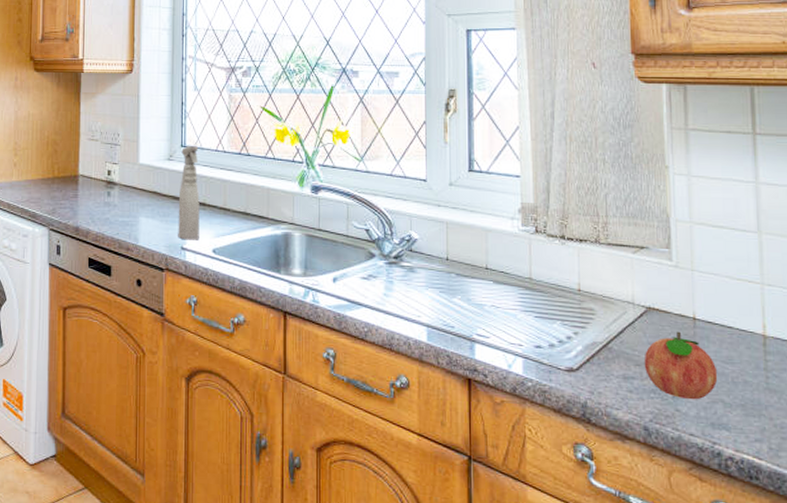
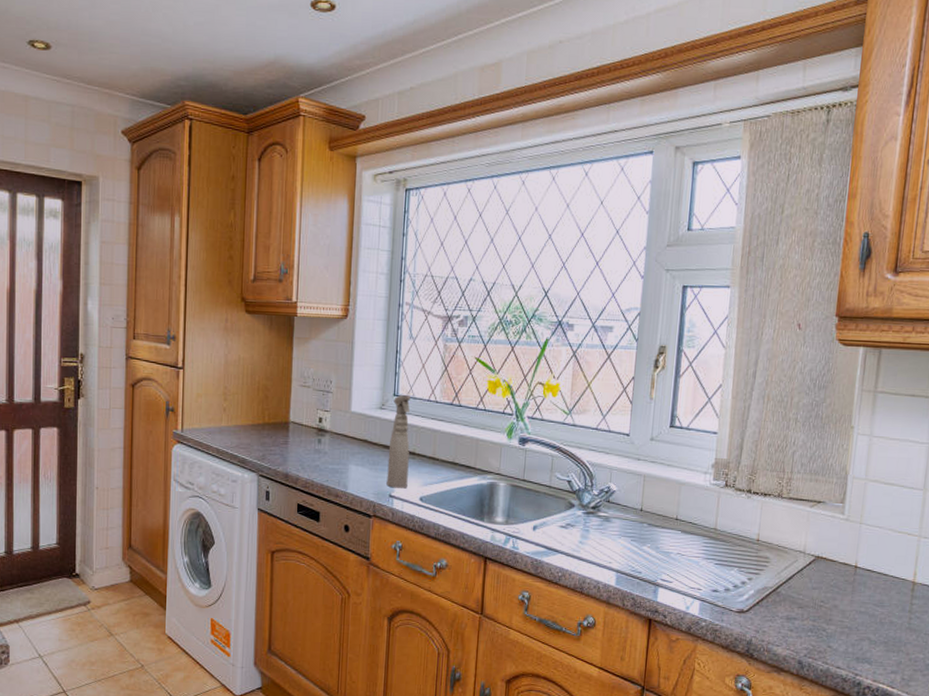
fruit: present [644,331,718,400] -> none [806,578,869,638]

